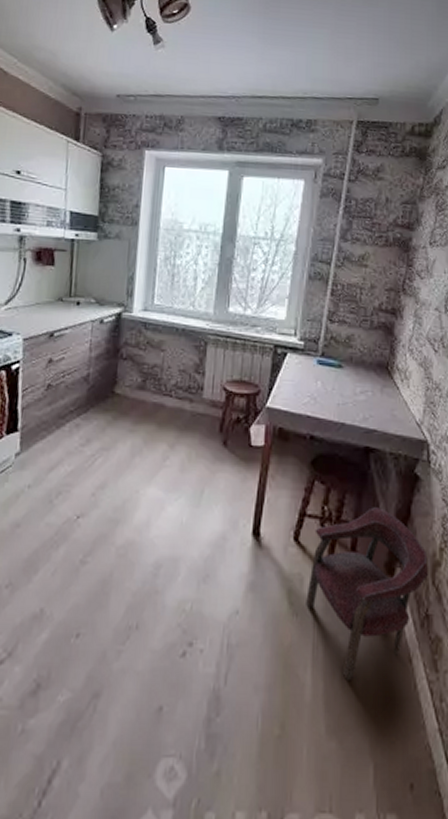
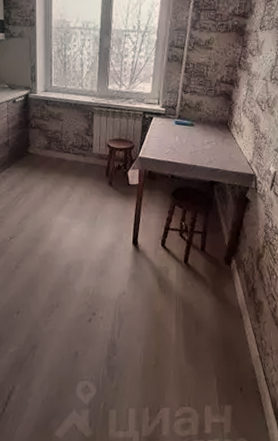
stool: present [306,507,428,680] -> none [171,221,254,330]

